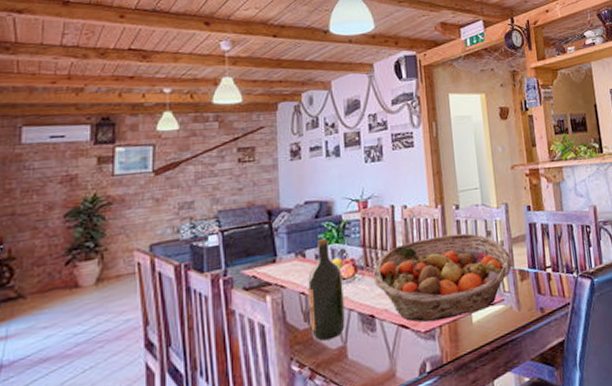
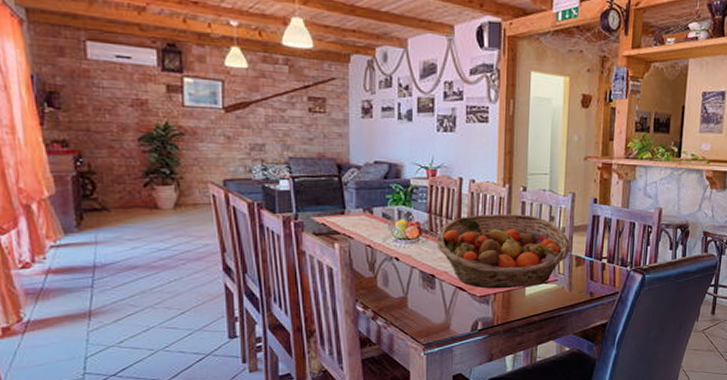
wine bottle: present [308,238,345,341] -> none [375,198,407,290]

